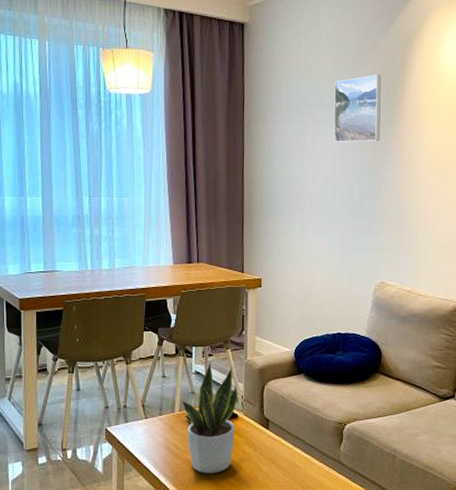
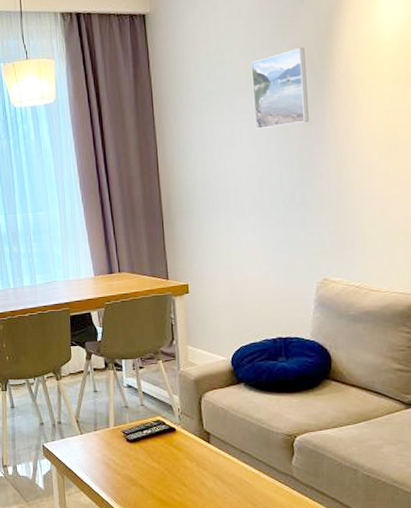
potted plant: present [181,360,238,474] -> none [115,373,175,490]

